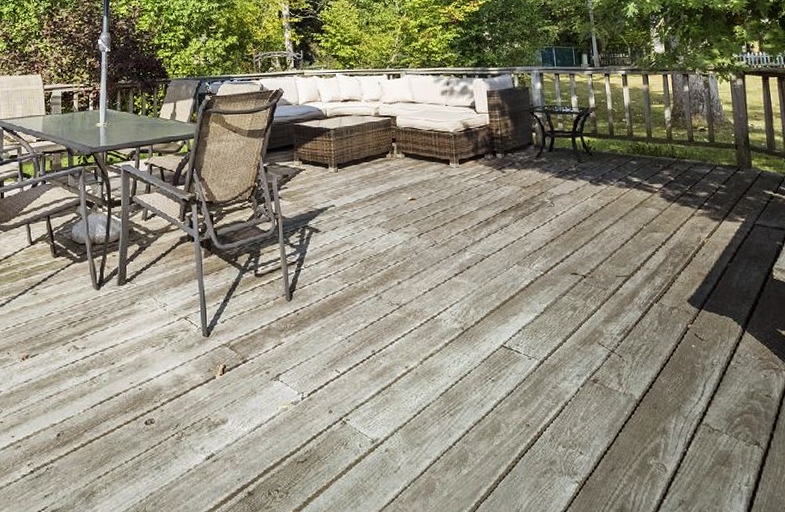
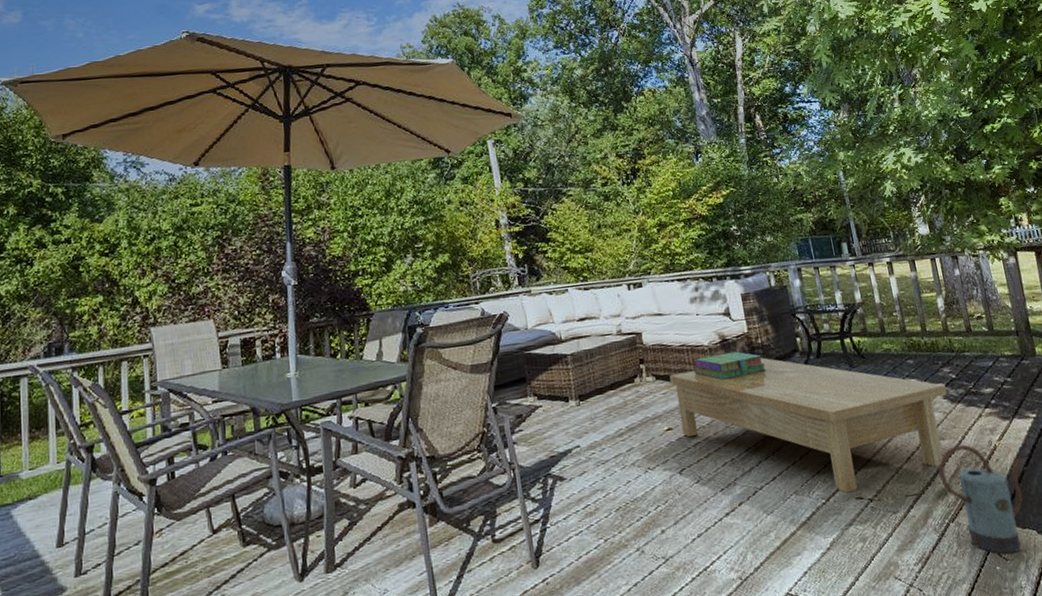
coffee table: none [417,147,665,268] -> present [669,357,948,493]
stack of books: none [438,139,503,162] -> present [693,351,767,380]
watering can: none [648,238,728,335] -> present [938,444,1024,554]

